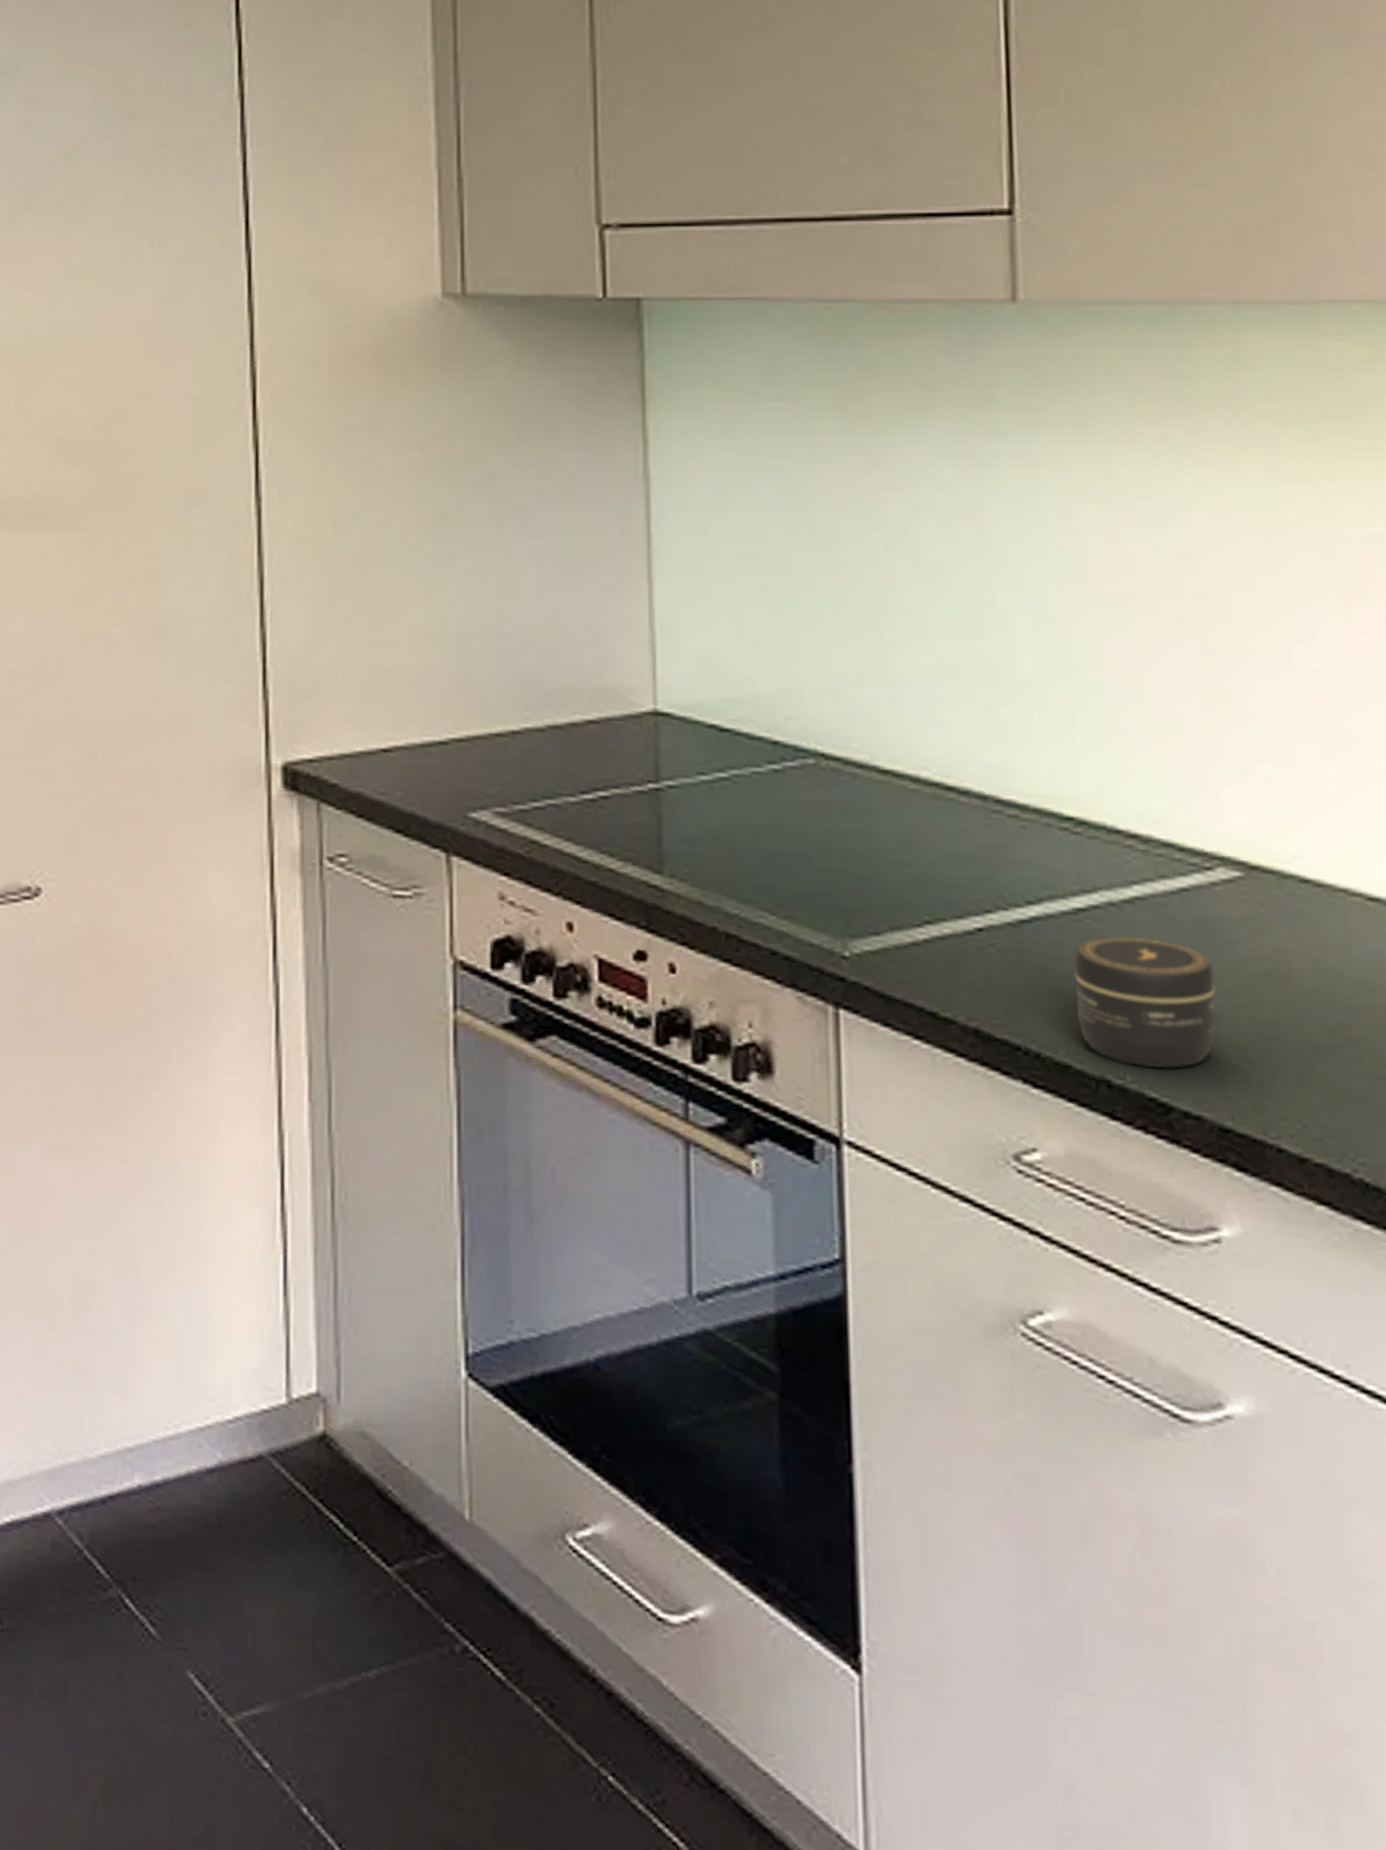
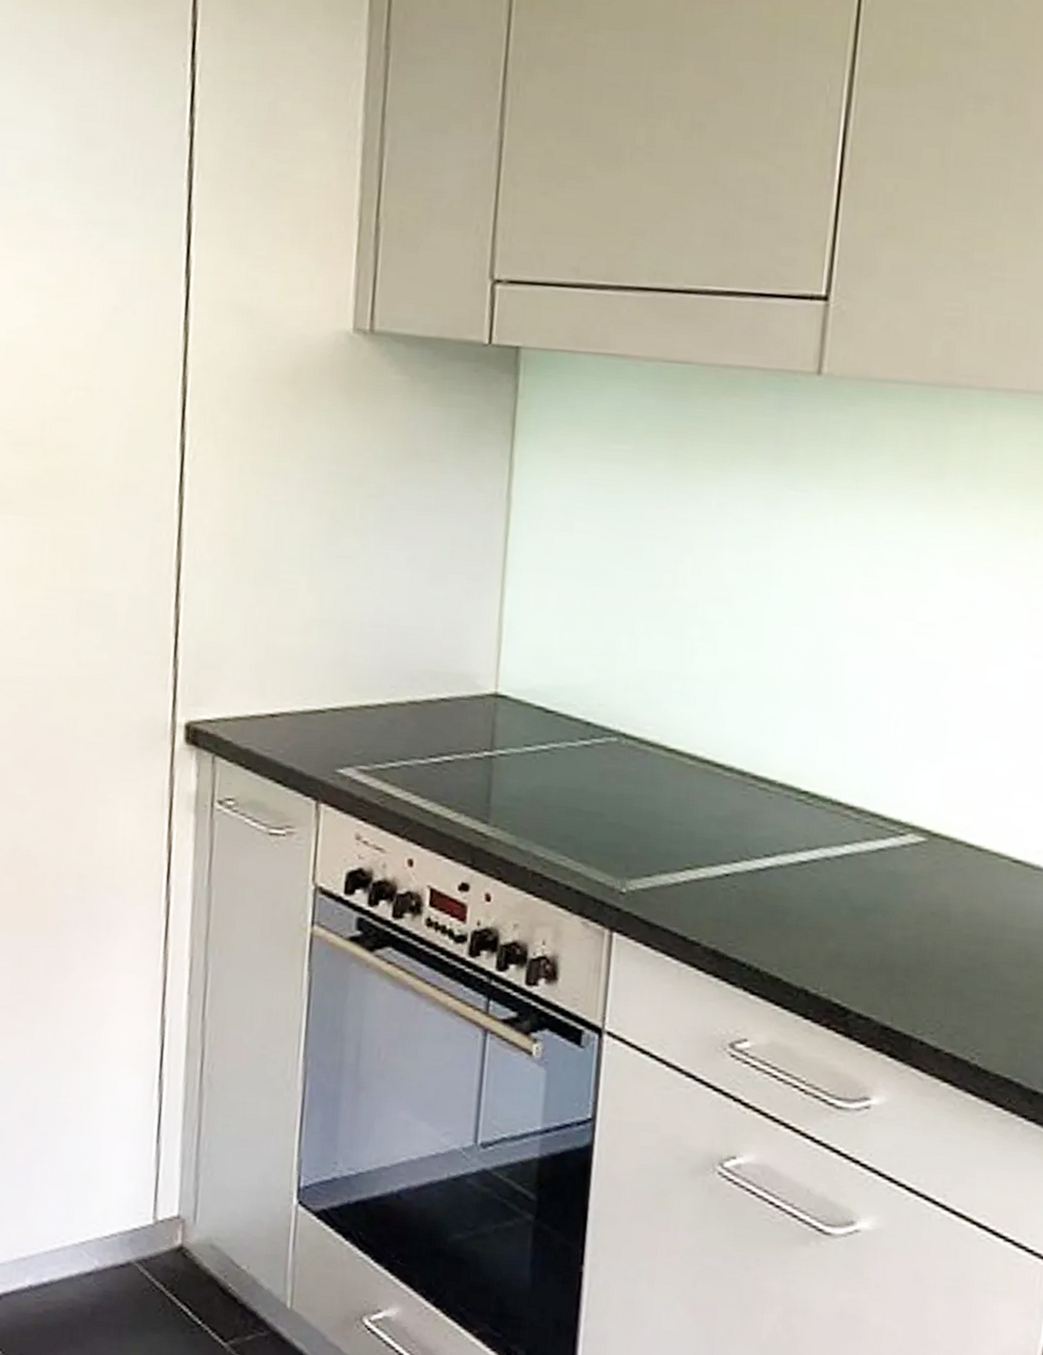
jar: present [1074,936,1216,1069] -> none [790,883,895,983]

